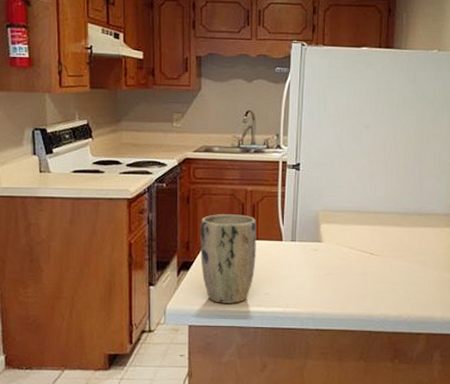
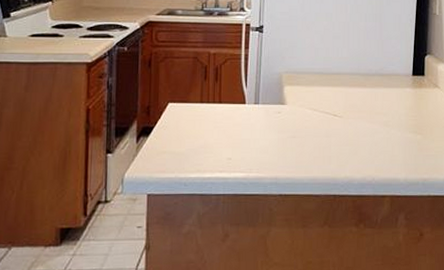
plant pot: present [200,214,257,303] -> none [161,77,220,170]

